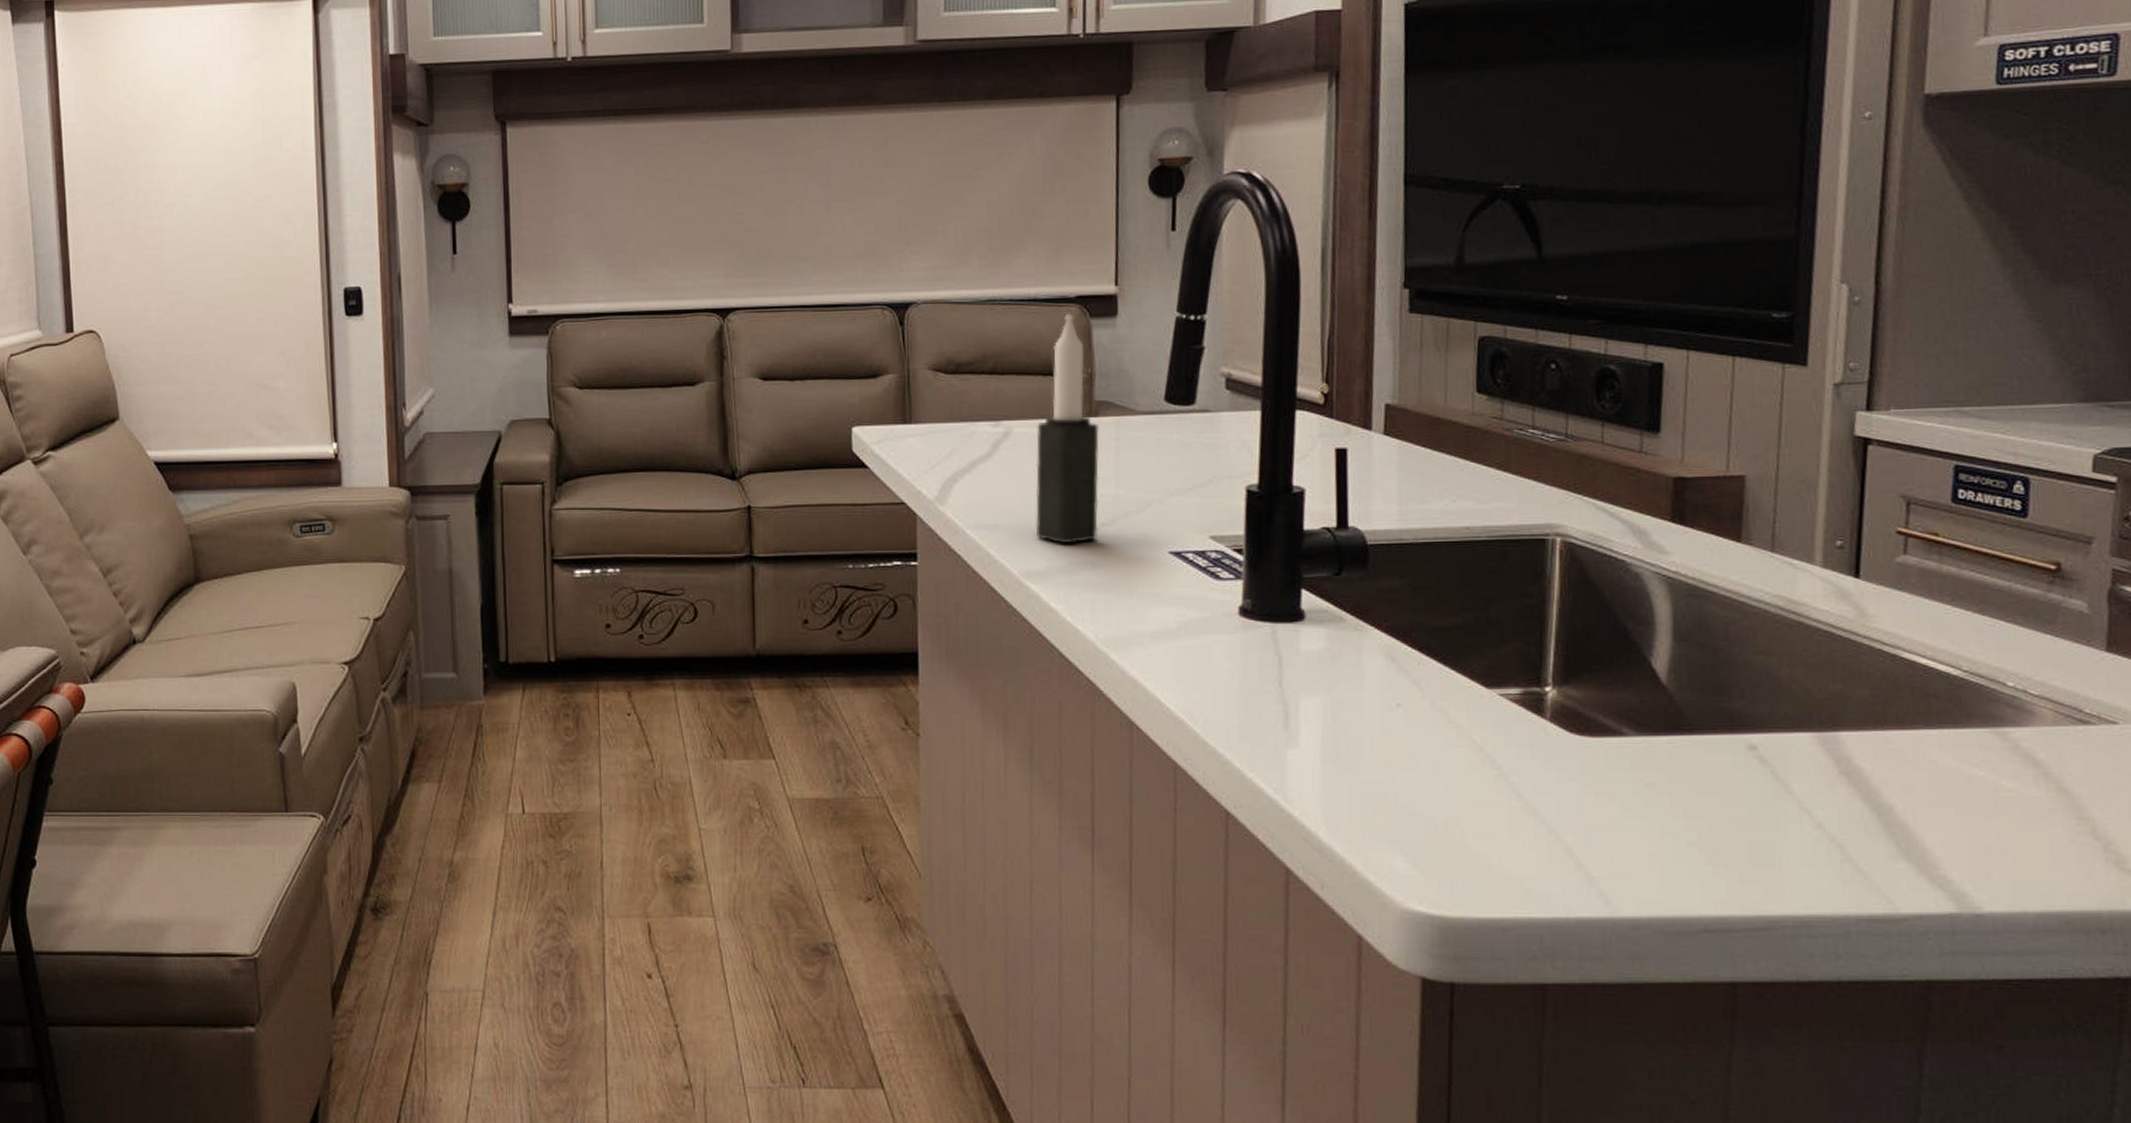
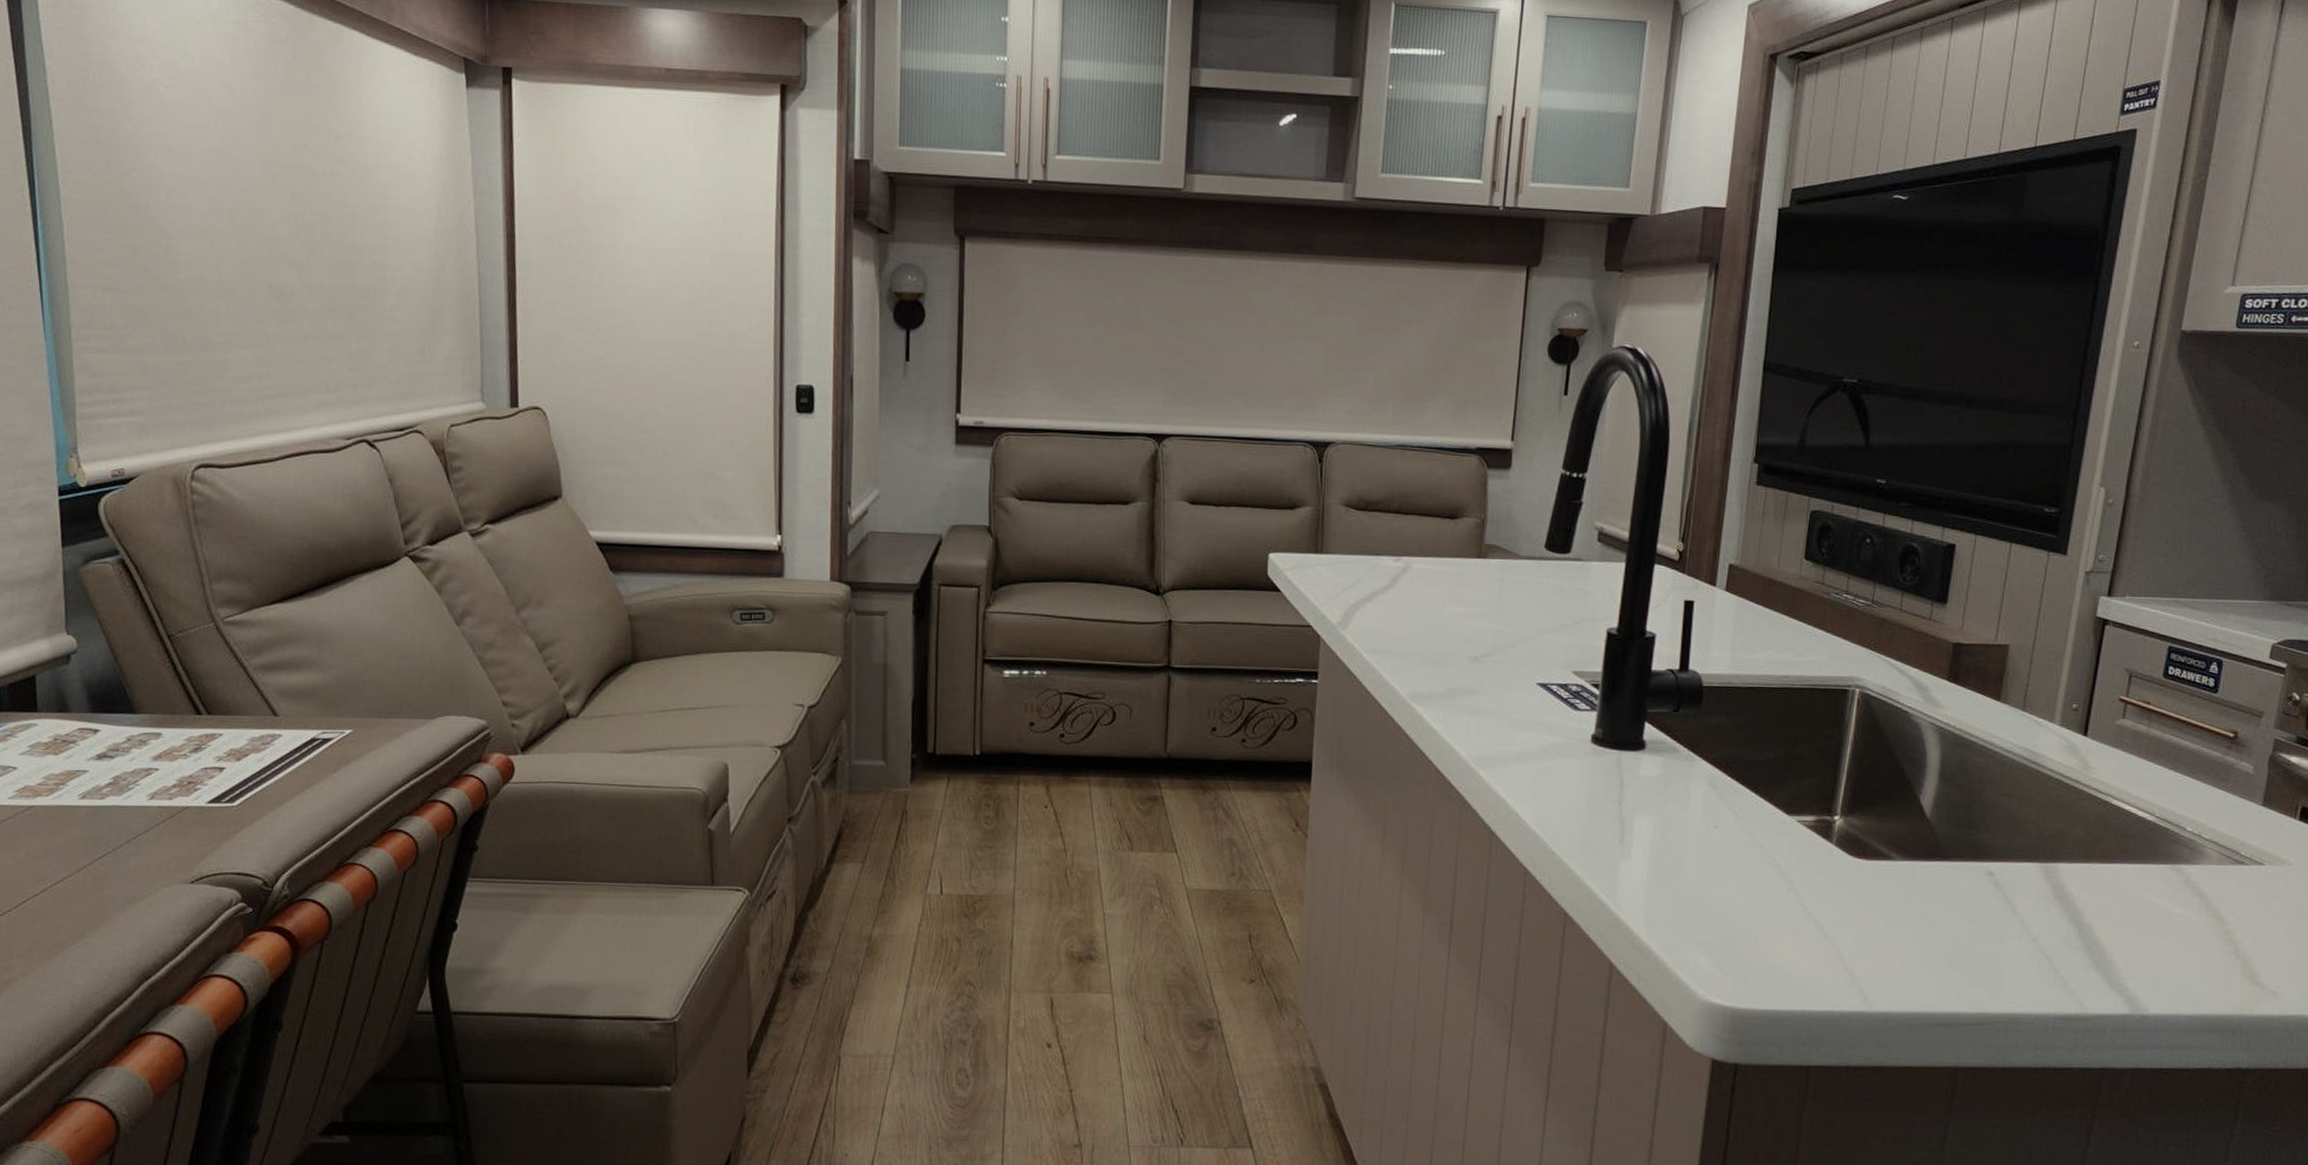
candle: present [1035,313,1099,544] -> none [1424,463,1486,671]

